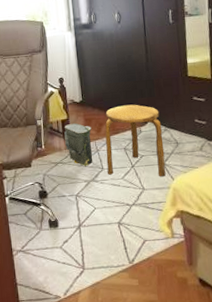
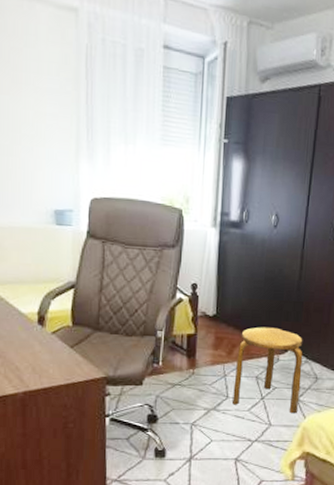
bag: present [64,123,93,167] -> none [188,339,222,393]

